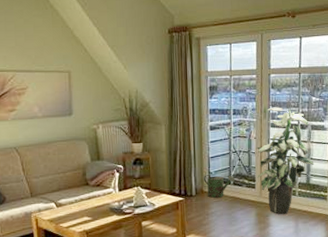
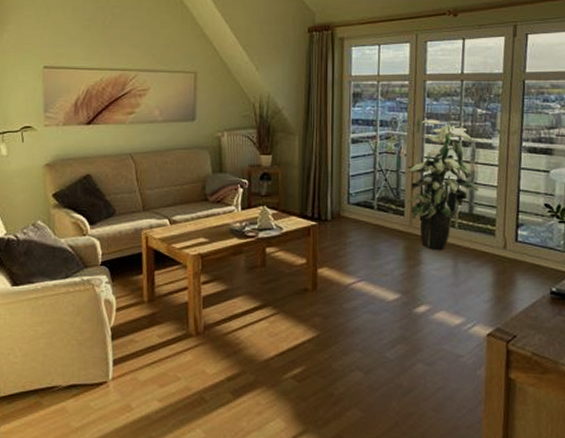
watering can: present [204,175,235,198] -> none [342,196,379,224]

